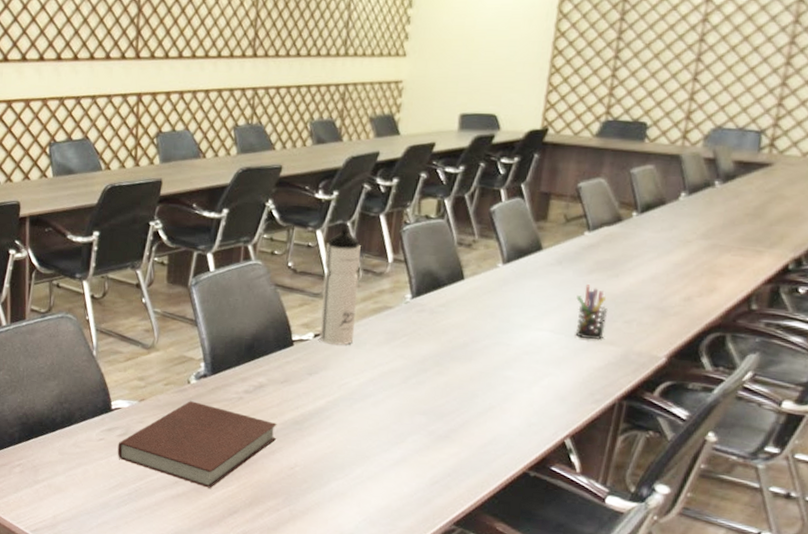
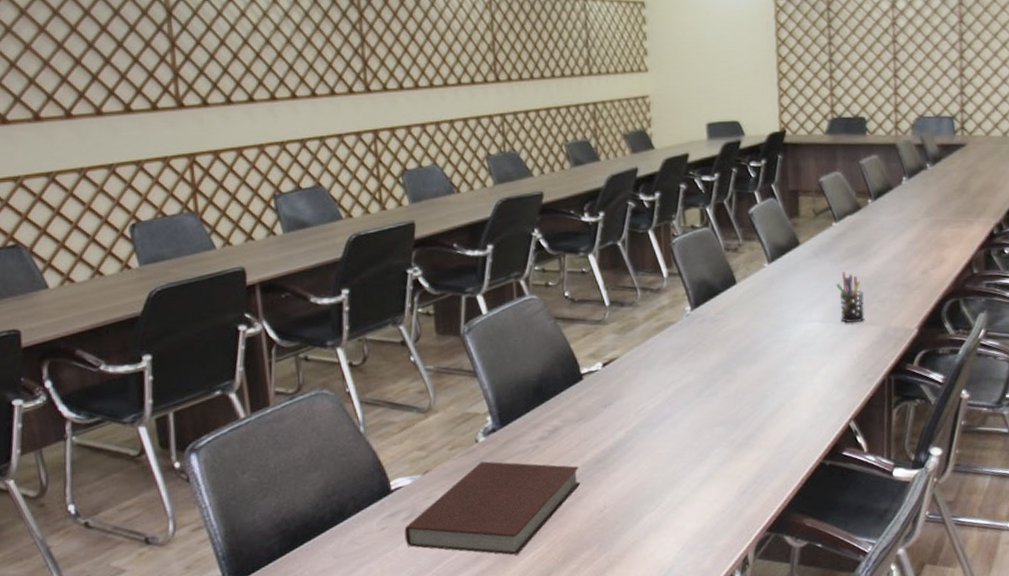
water bottle: present [319,229,361,345] -> none [600,249,643,371]

